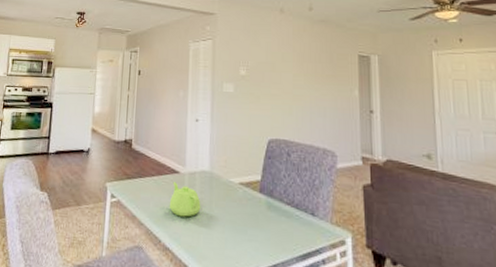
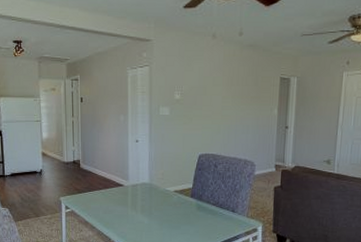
teapot: present [169,182,201,217] -> none [116,193,143,220]

